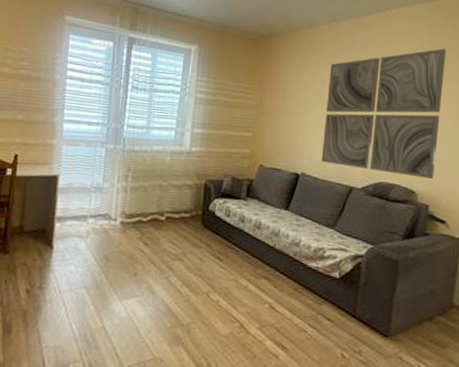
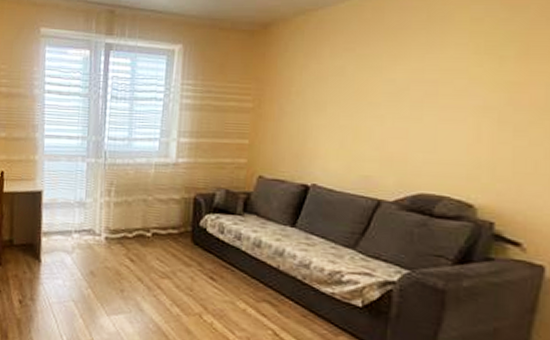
wall art: present [321,48,447,179] -> none [338,14,530,189]

